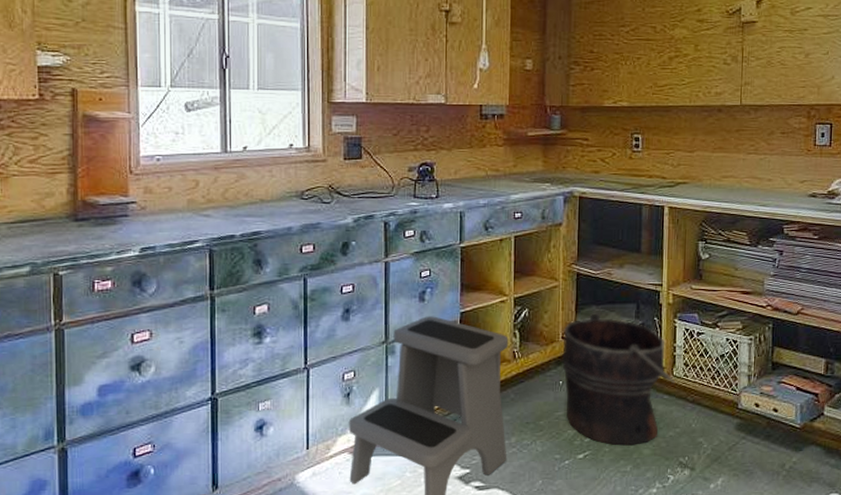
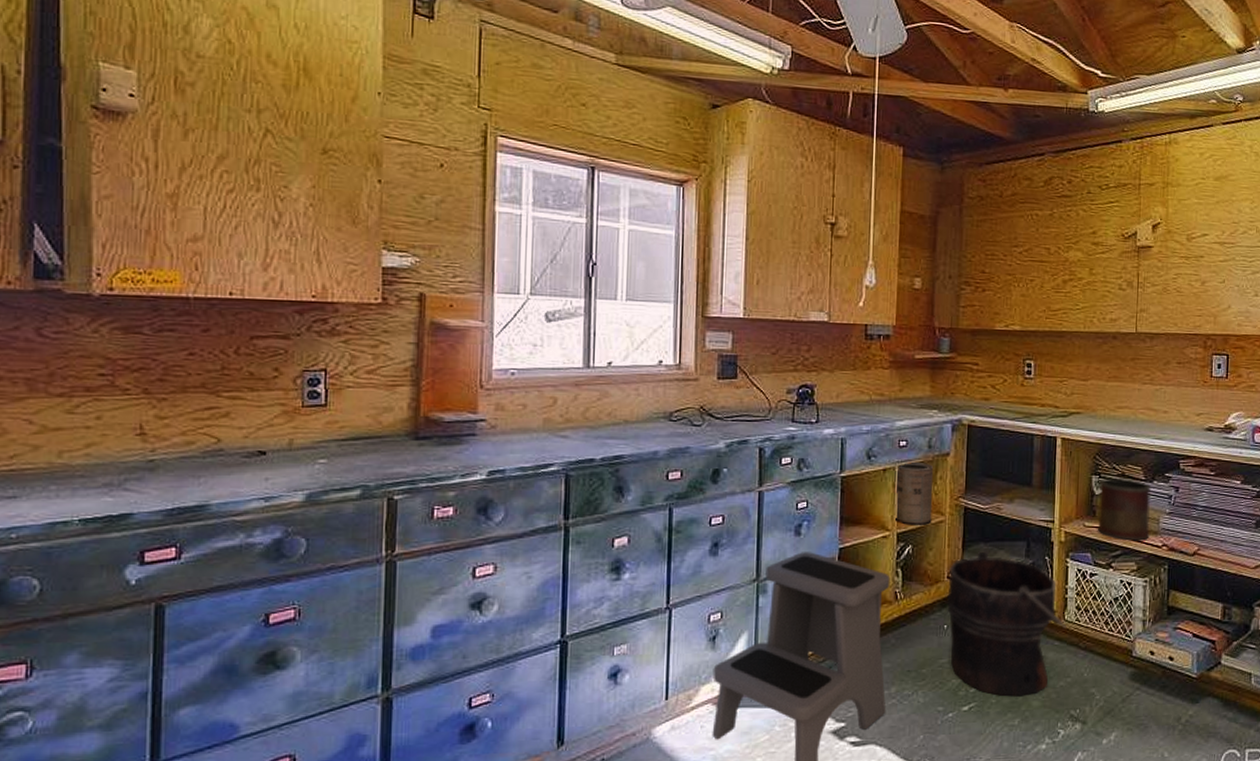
paint can: none [510,231,548,290] -> present [893,461,934,525]
paint can: none [705,243,756,302] -> present [1098,477,1152,541]

